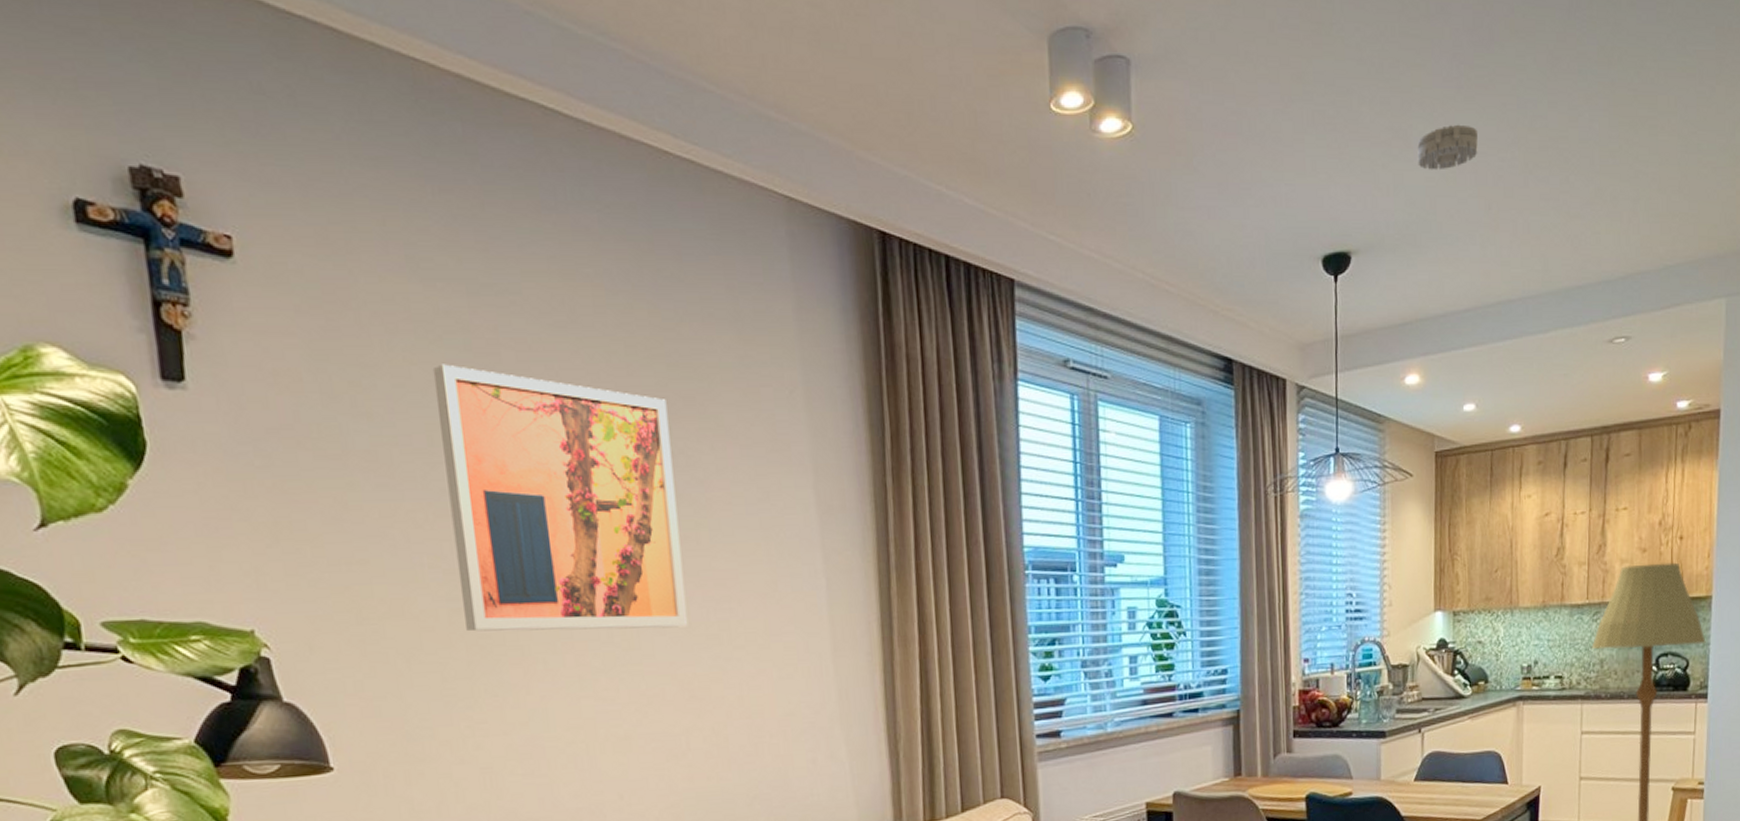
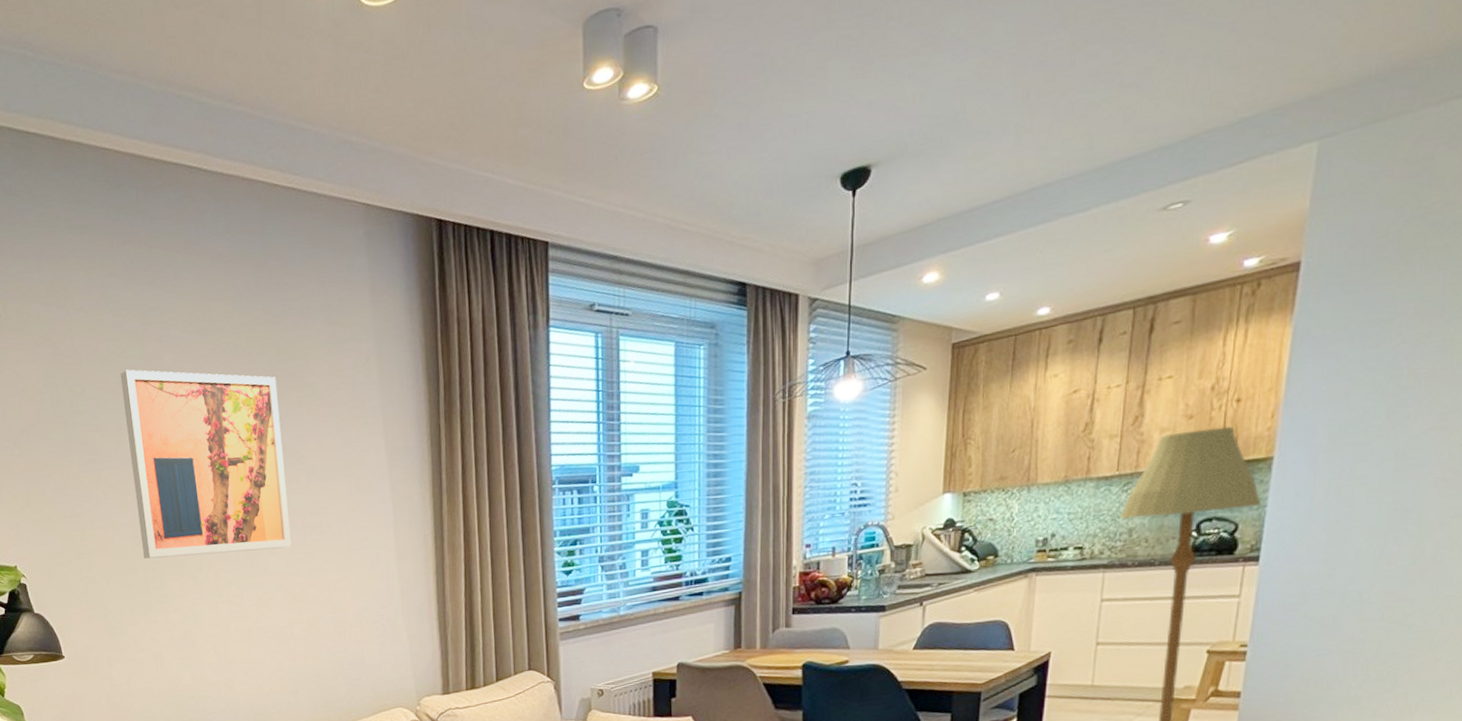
smoke detector: present [1417,124,1478,170] -> none [948,16,1018,71]

